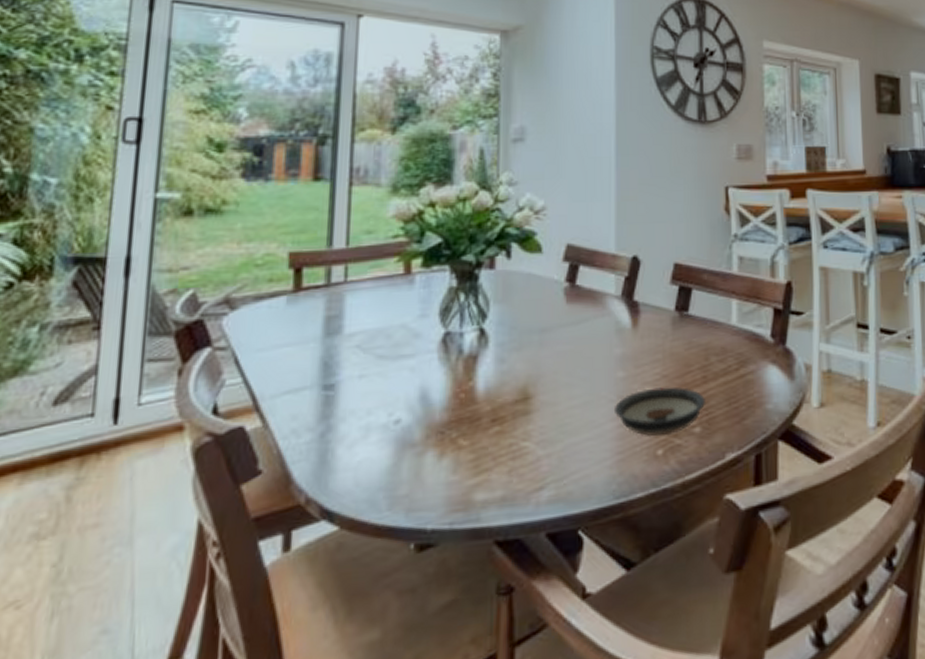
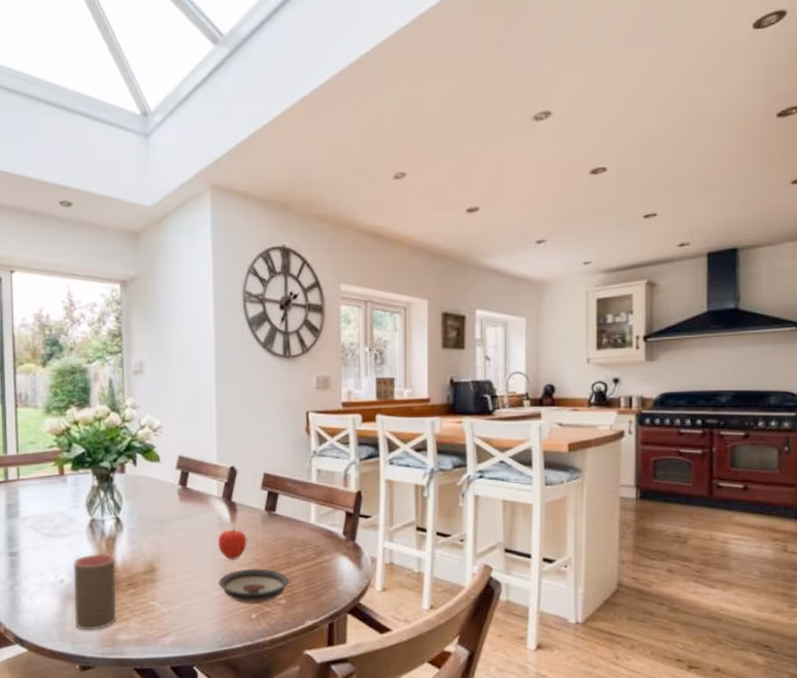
cup: none [413,378,476,492] -> present [73,553,117,631]
fruit: none [615,336,652,379] -> present [218,529,247,560]

